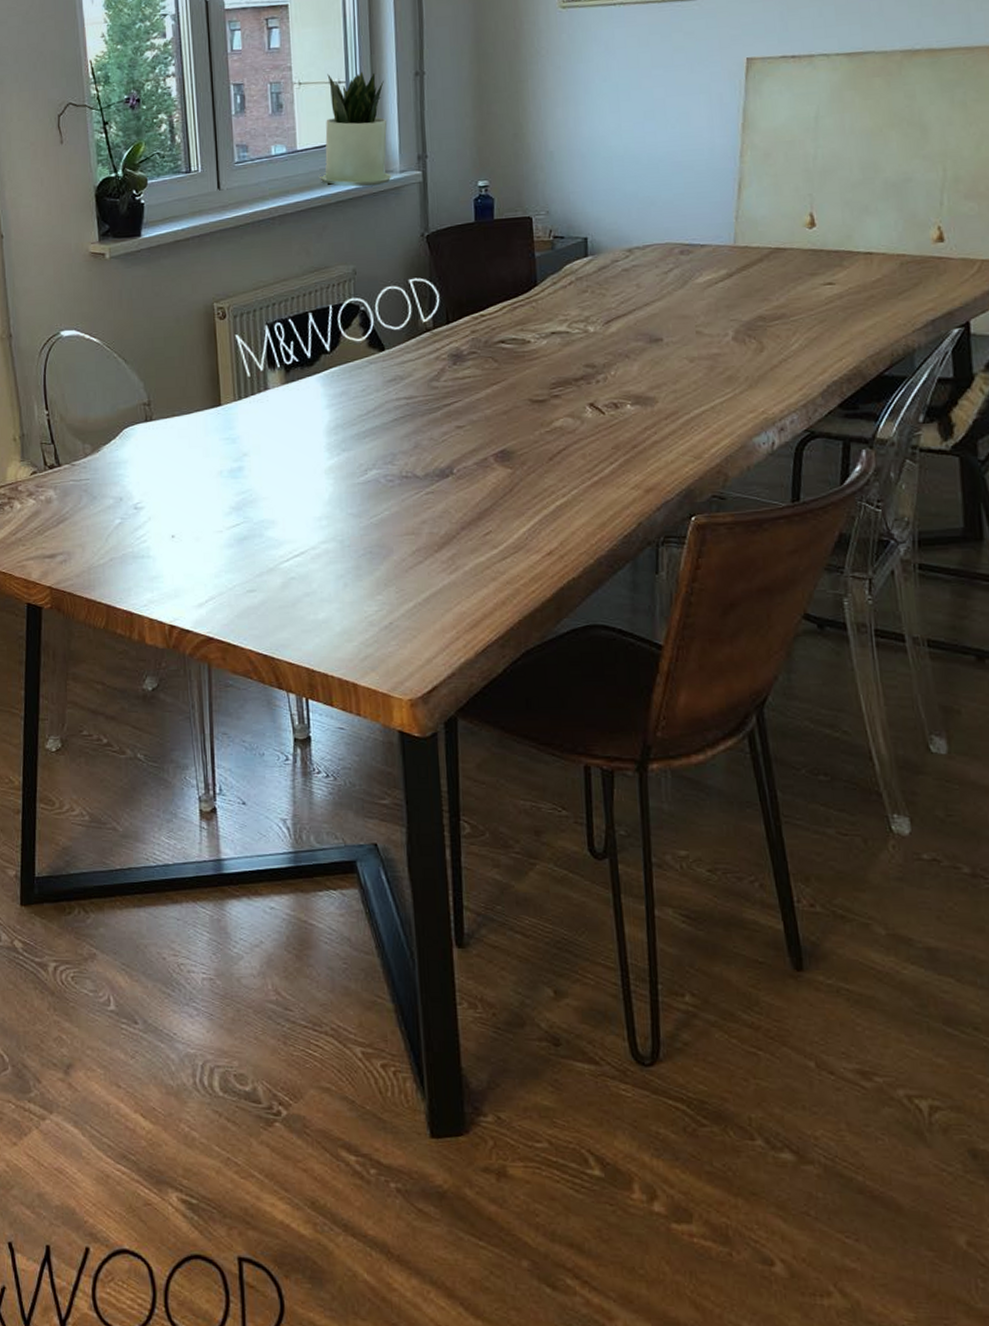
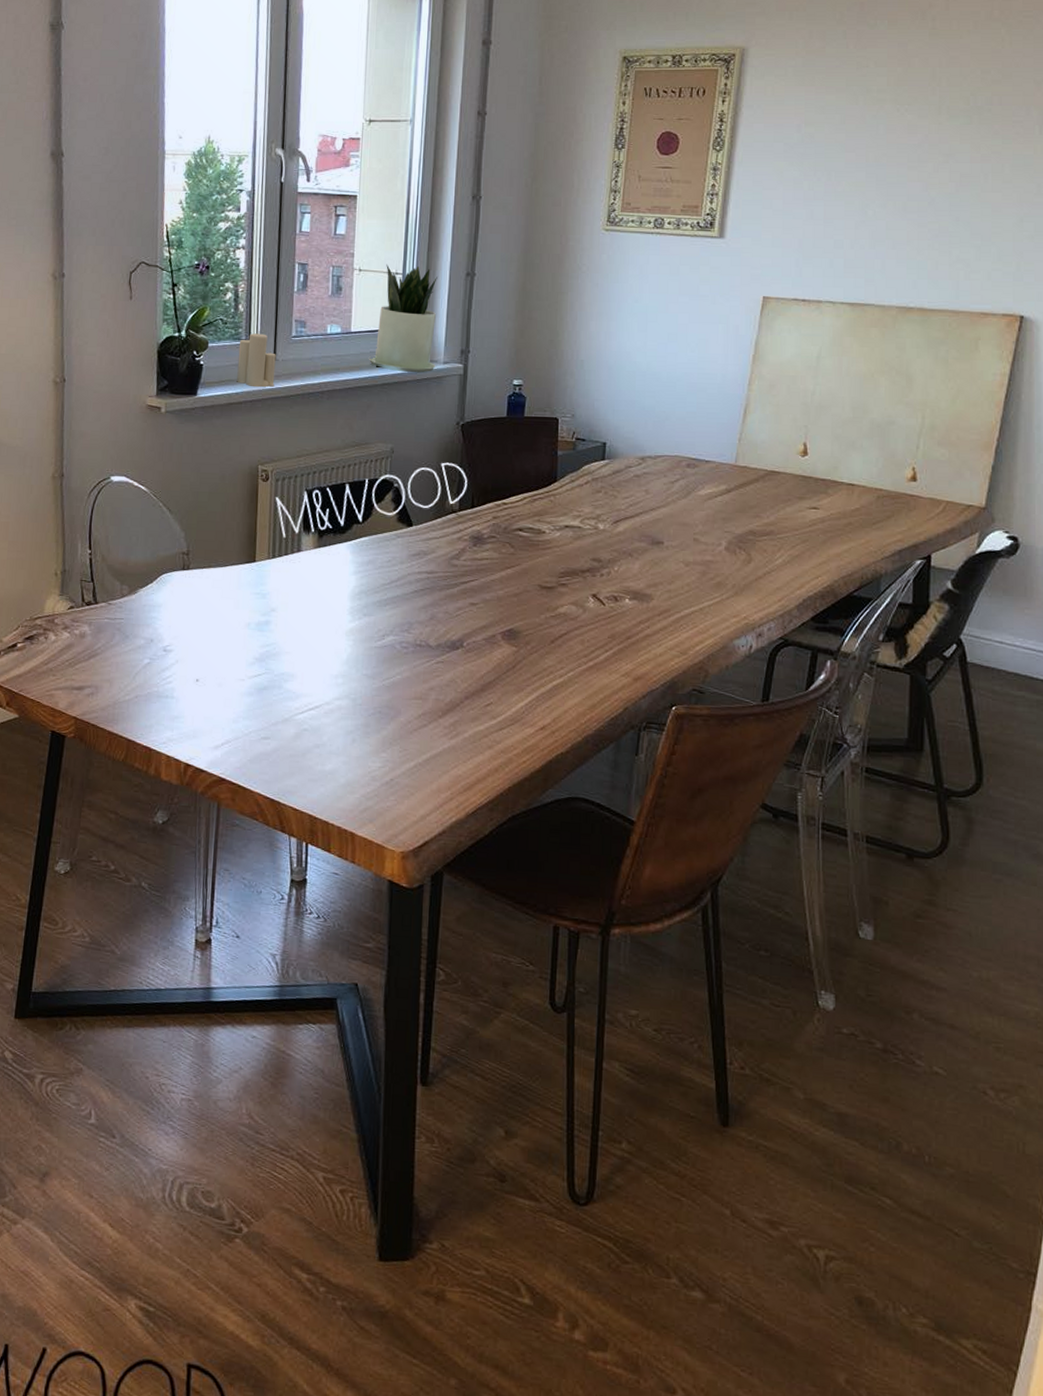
candle: none [179,161,221,222] -> present [237,331,276,388]

